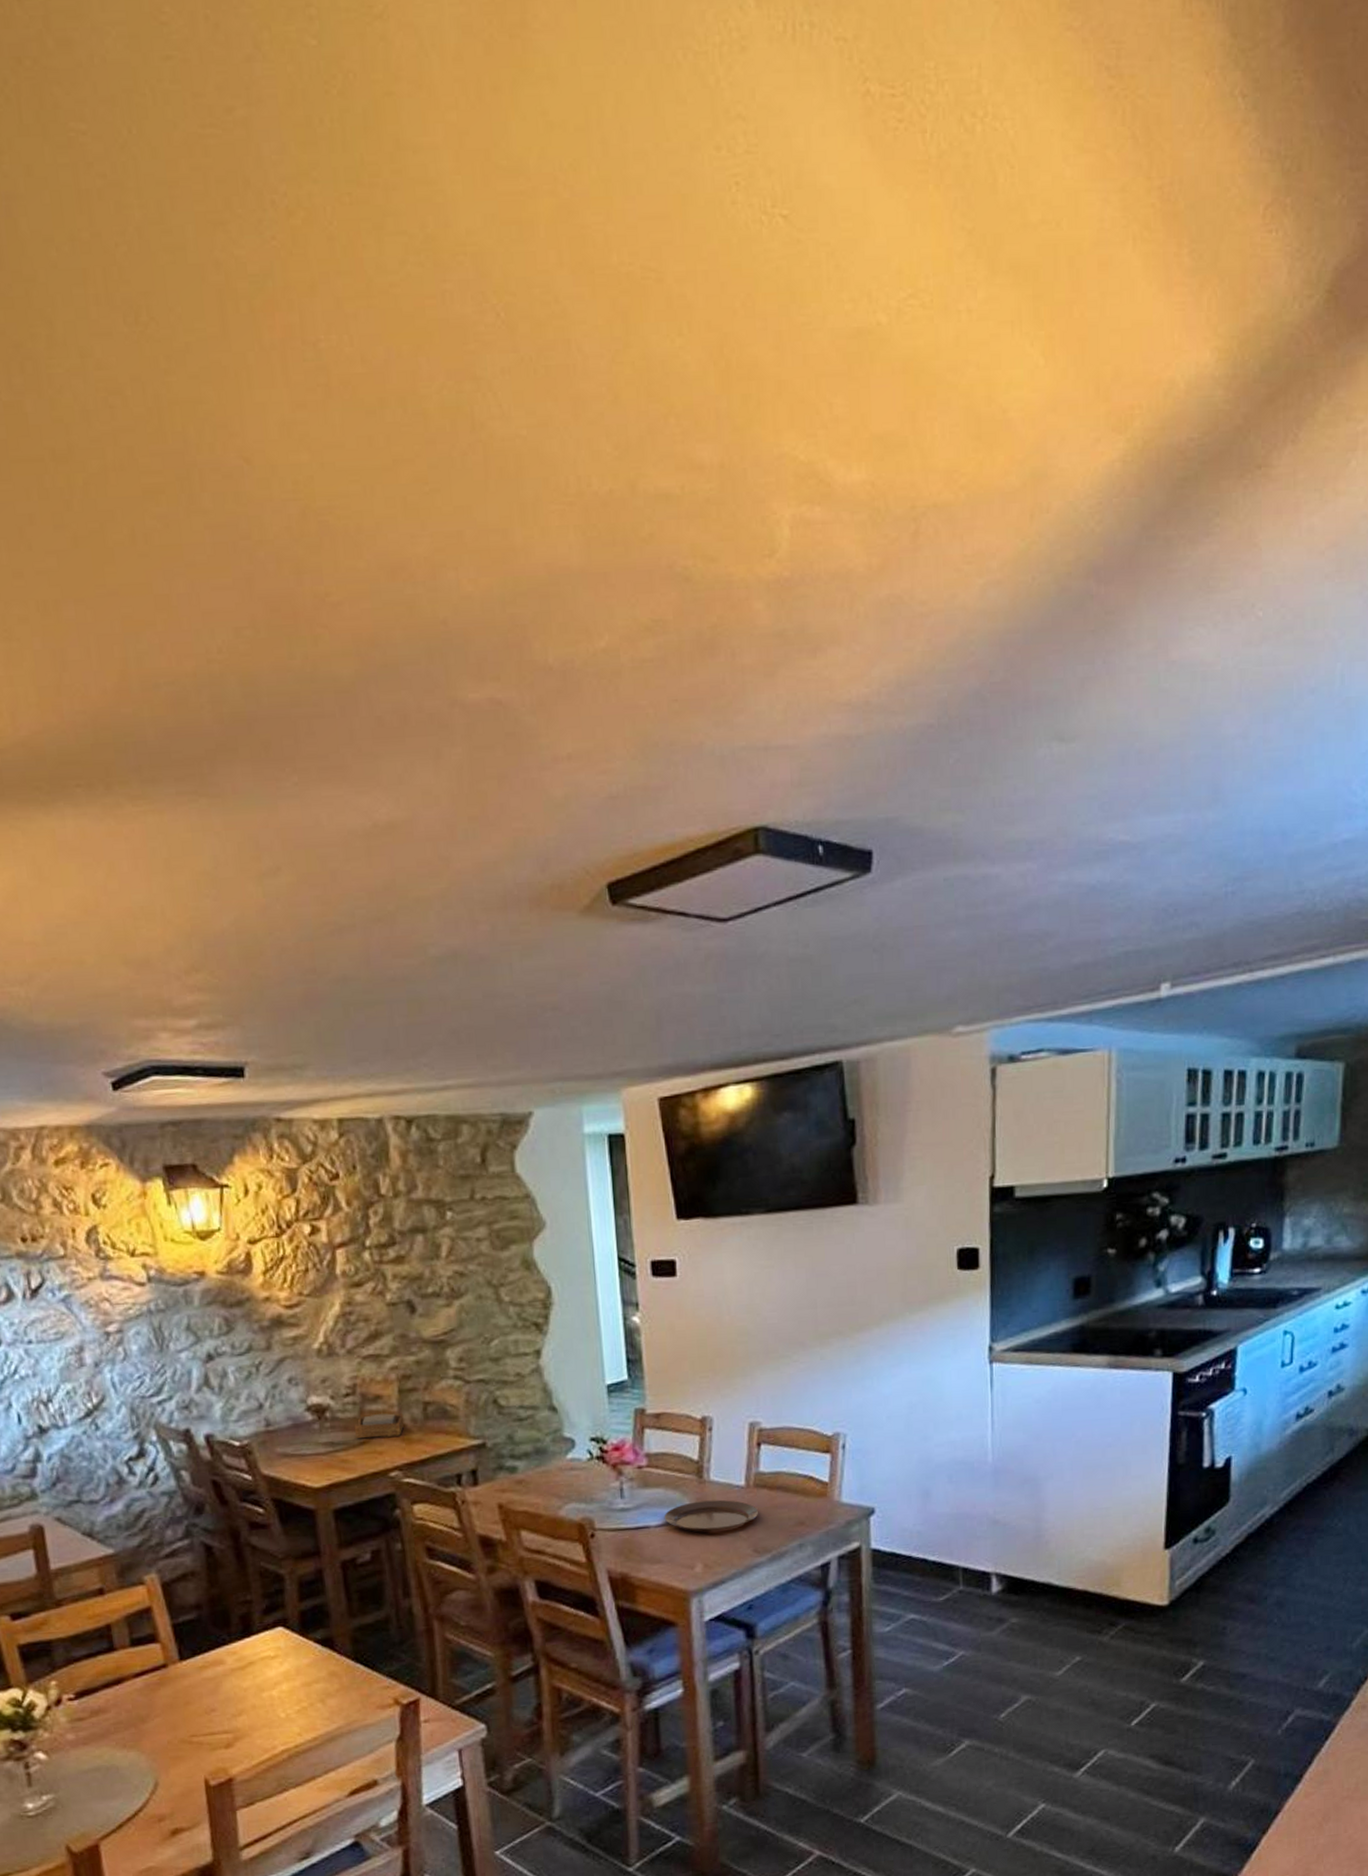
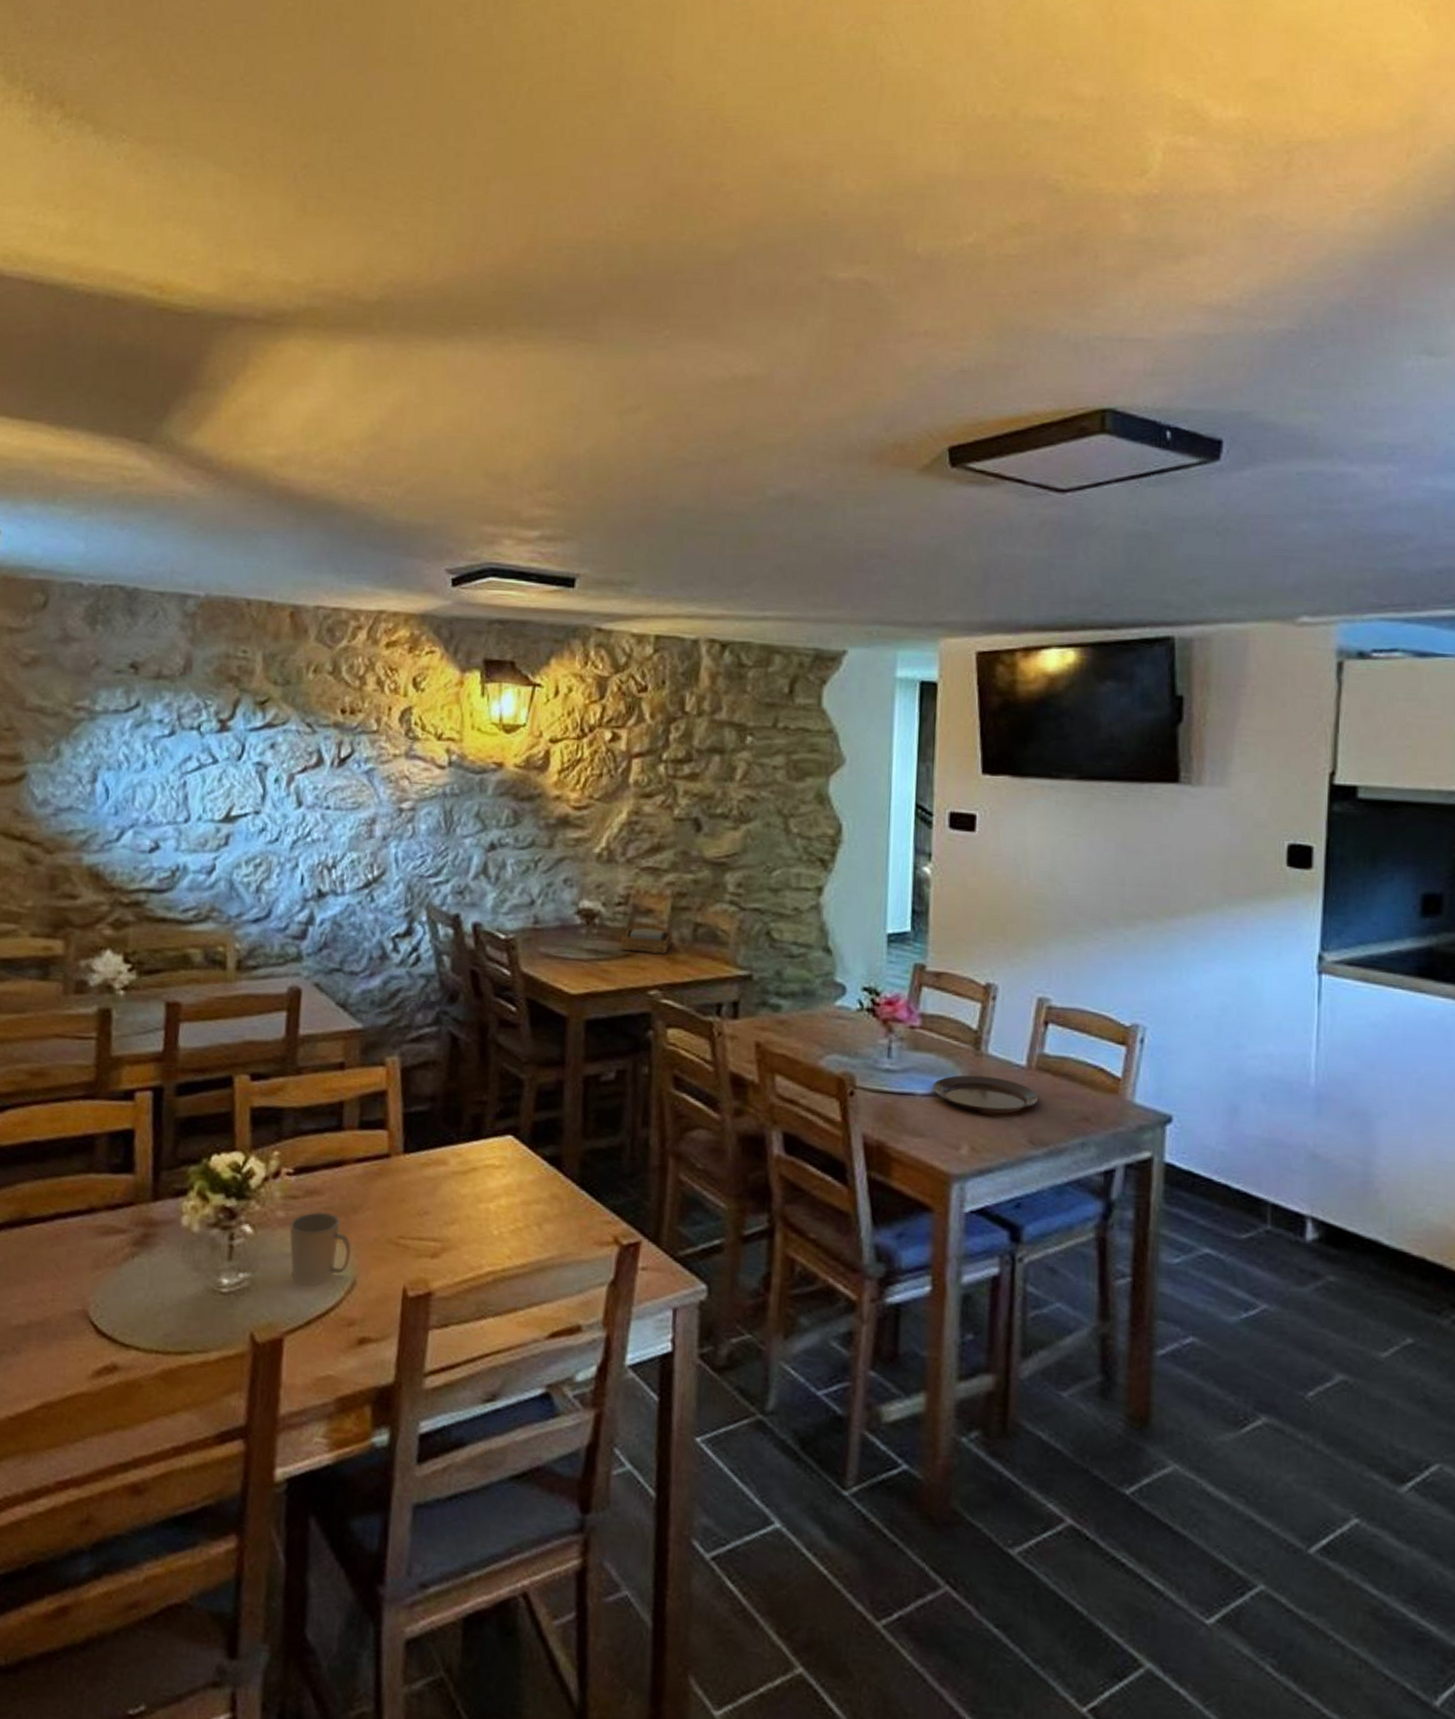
mug: none [82,1727,148,1797] -> present [289,1212,351,1287]

